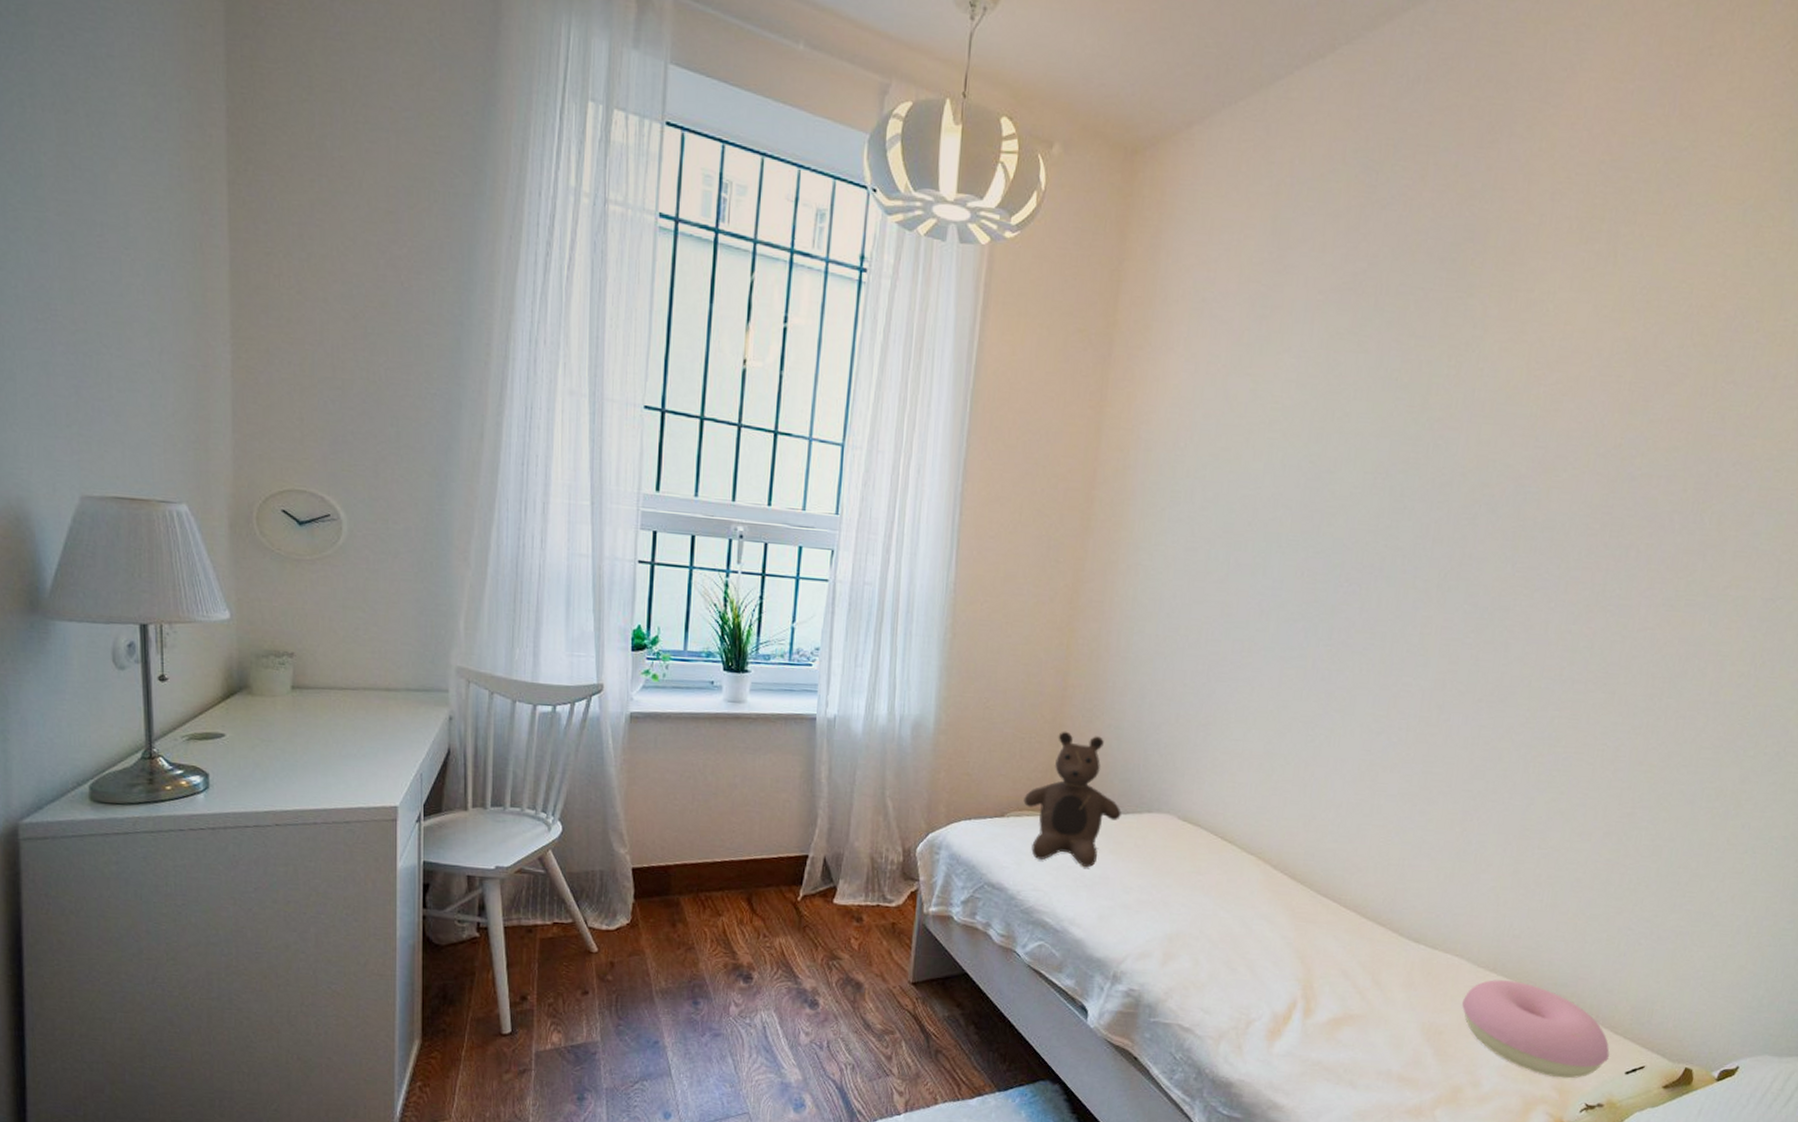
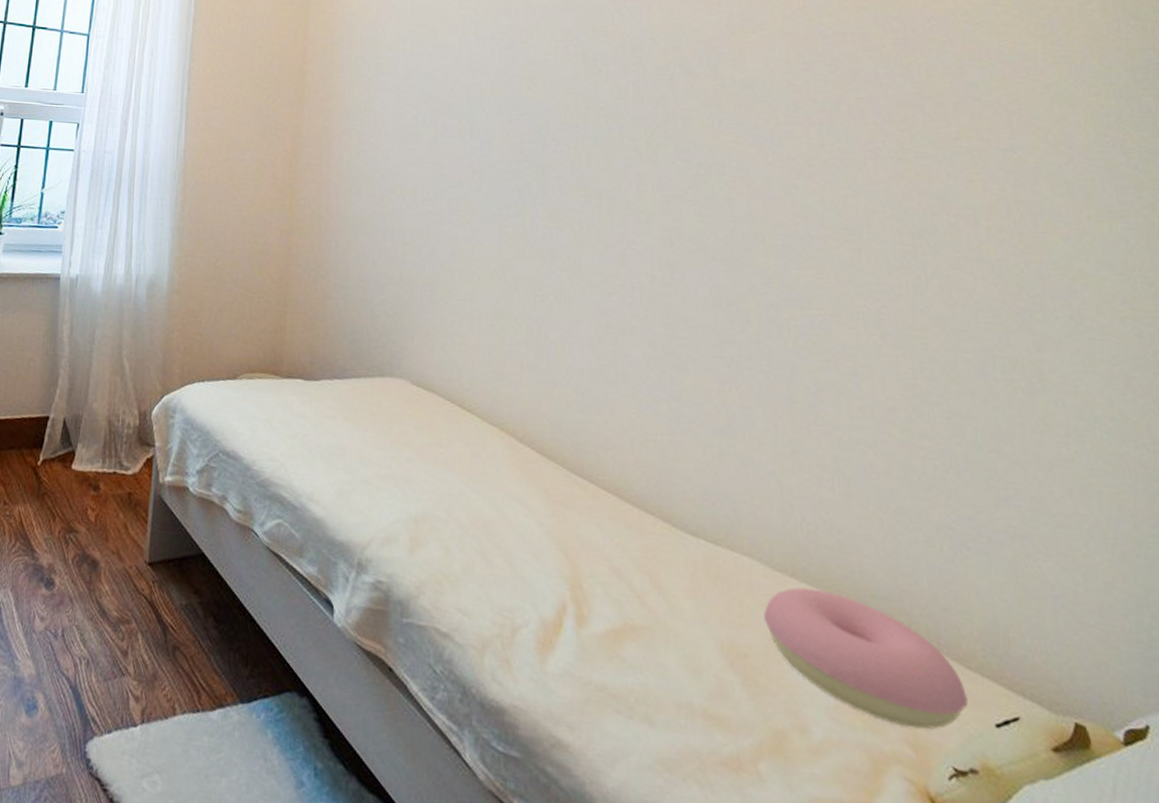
teddy bear: present [1023,731,1121,868] -> none [255,290,353,437]

